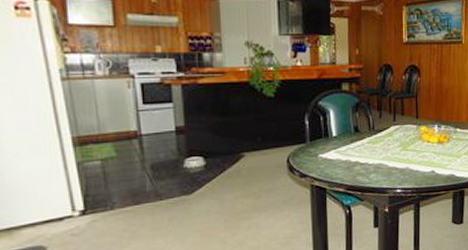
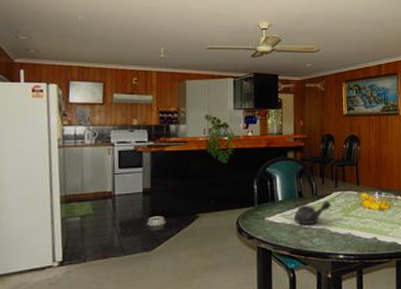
teapot: none [349,135,389,161] -> present [293,201,331,225]

